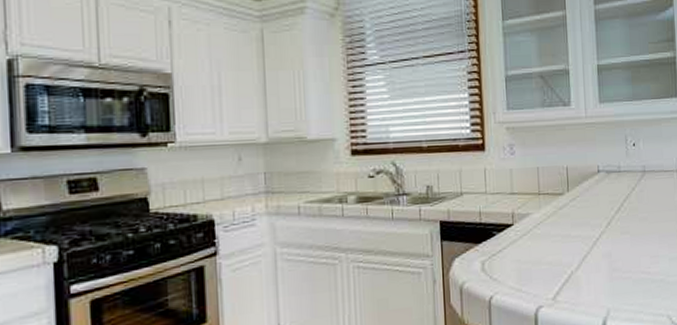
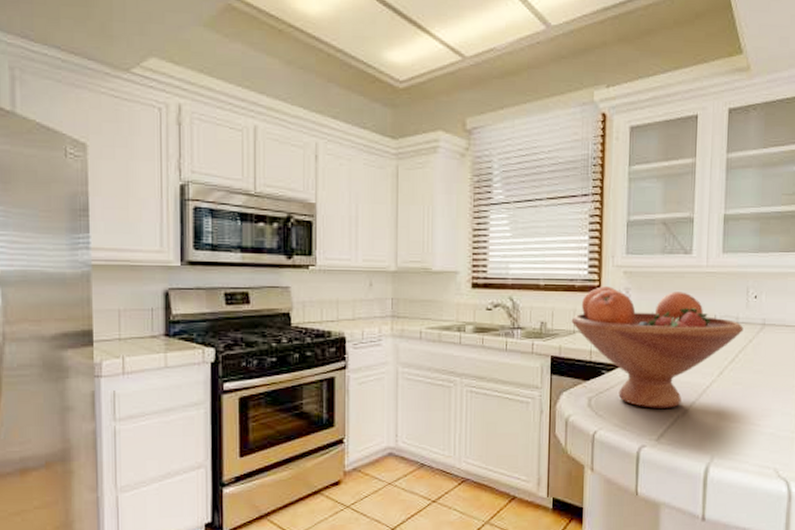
fruit bowl: none [457,144,626,267] -> present [571,286,744,408]

